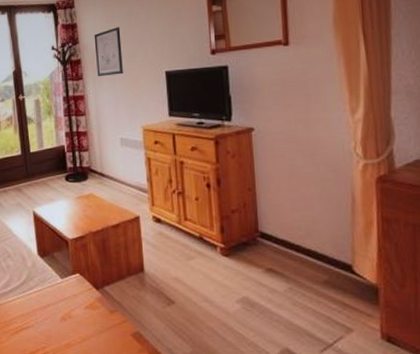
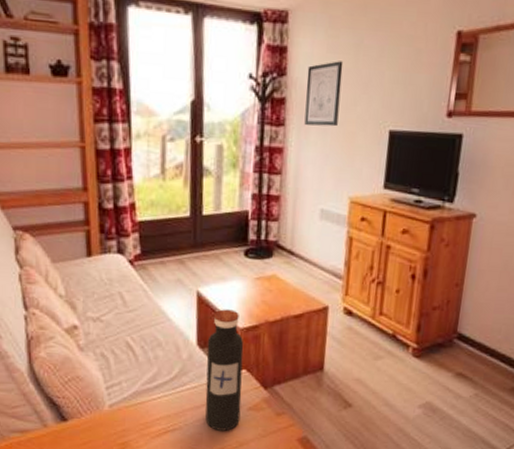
water bottle: none [45,224,80,328] -> present [205,309,244,431]

